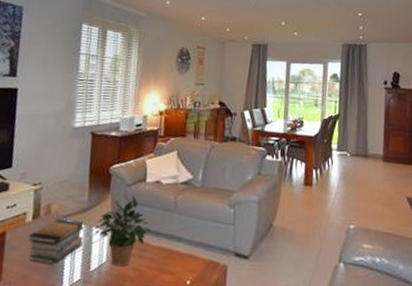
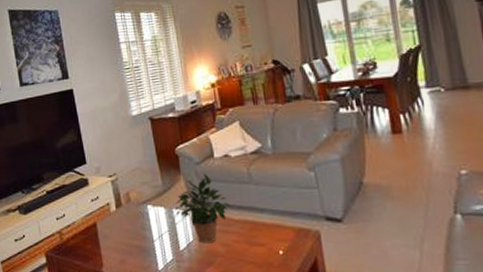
book stack: present [28,219,85,265] -> none [117,204,167,248]

